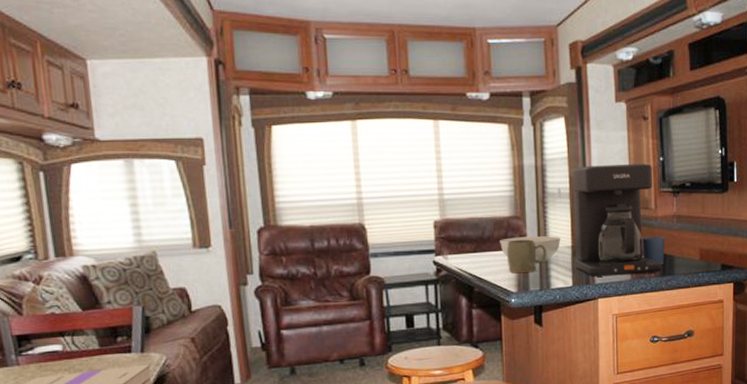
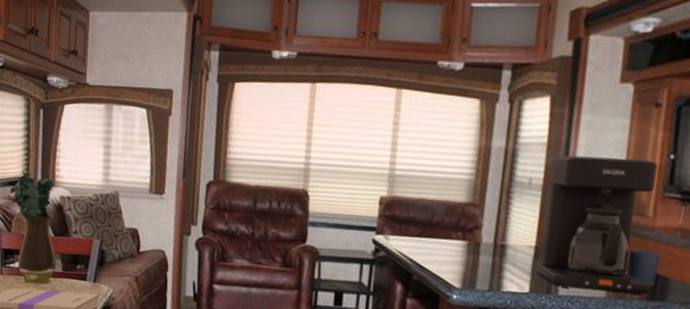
vase: none [13,243,91,369] -> present [10,170,57,285]
bowl: present [500,236,561,263] -> none [449,226,524,261]
mug: present [506,239,546,274] -> none [454,229,504,269]

